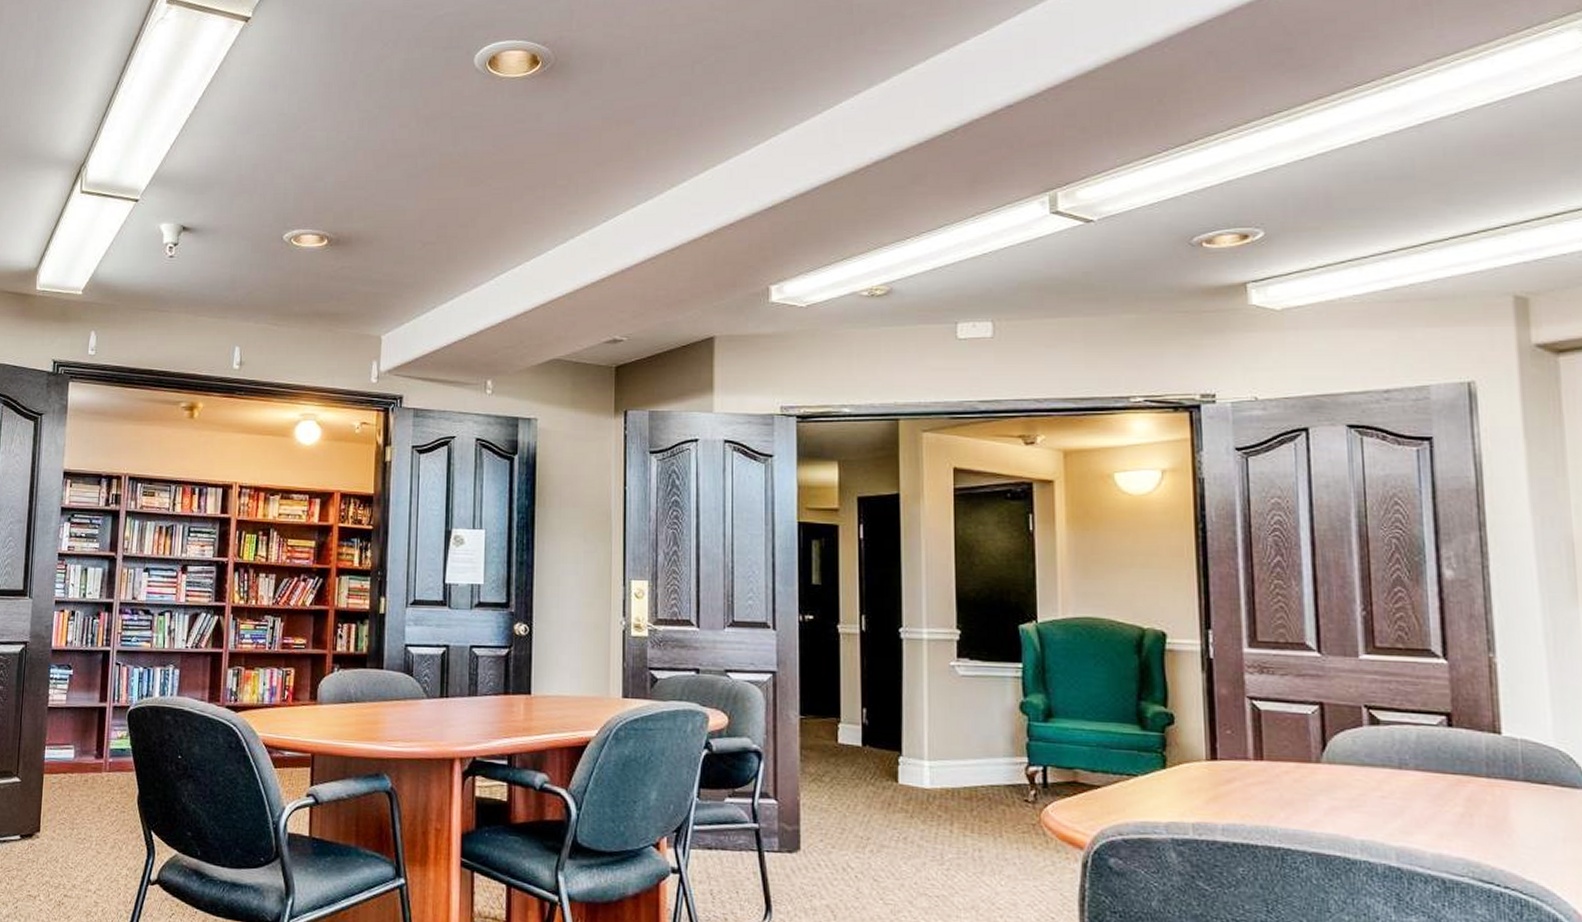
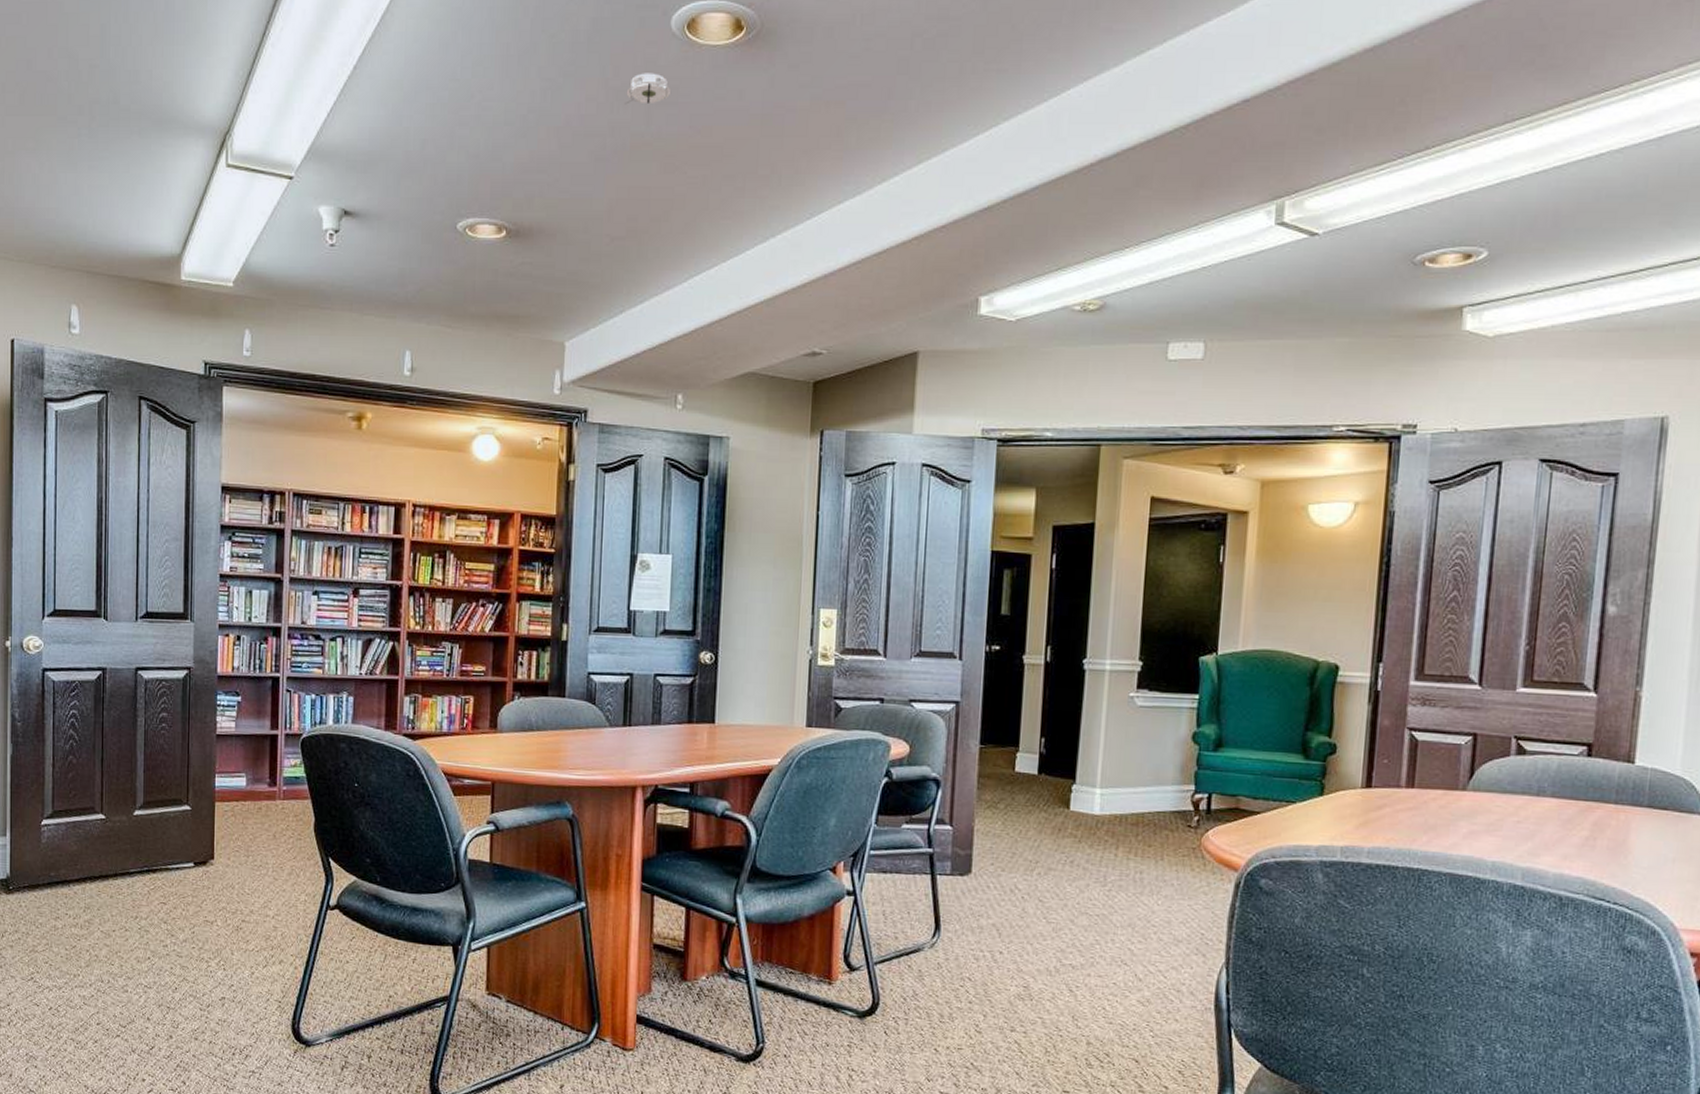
smoke detector: none [433,102,476,130] -> present [624,73,672,105]

